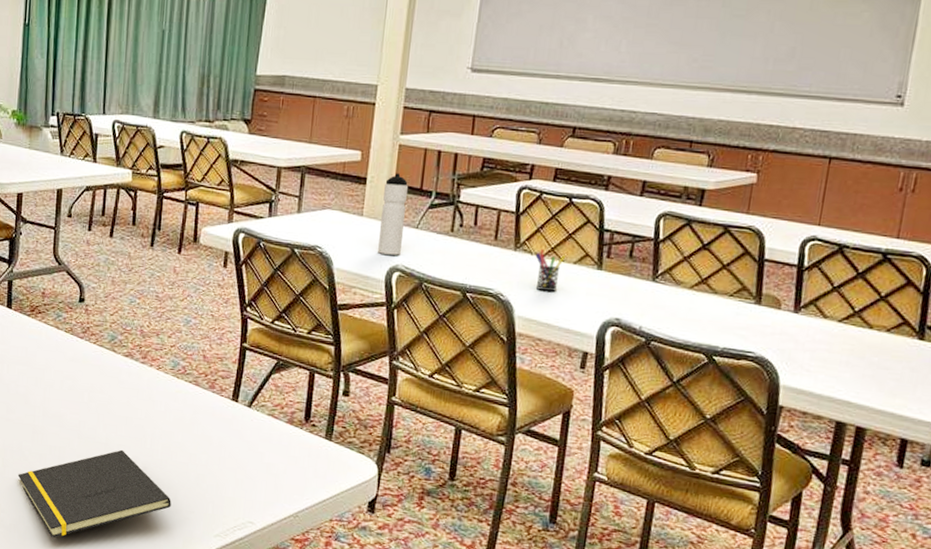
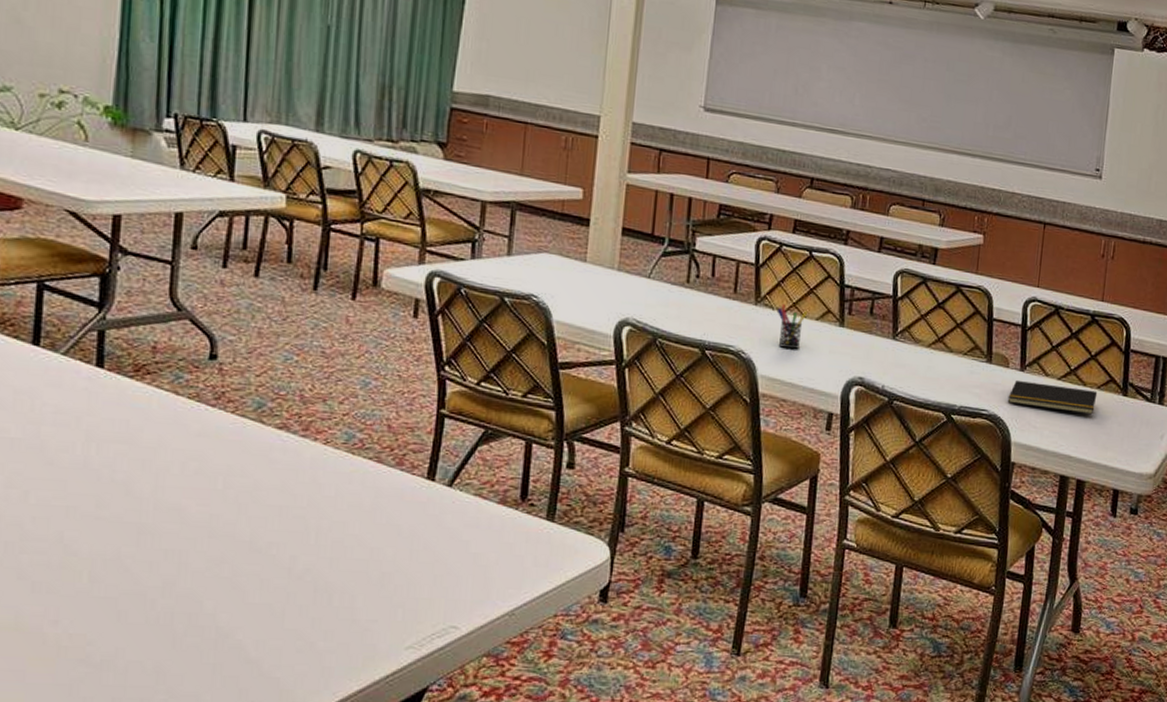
notepad: present [17,449,171,538] -> none [113,548,346,672]
water bottle: present [378,173,408,255] -> none [605,215,638,308]
notepad: none [777,323,887,359] -> present [1007,381,1098,415]

